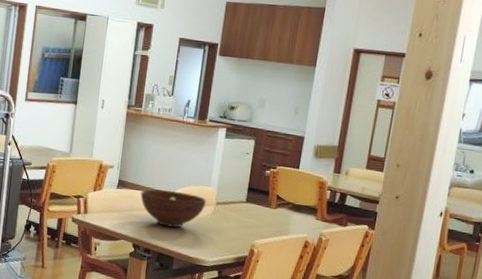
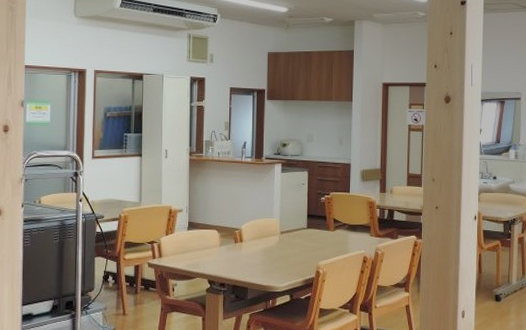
fruit bowl: present [140,189,206,228] -> none [210,226,271,260]

